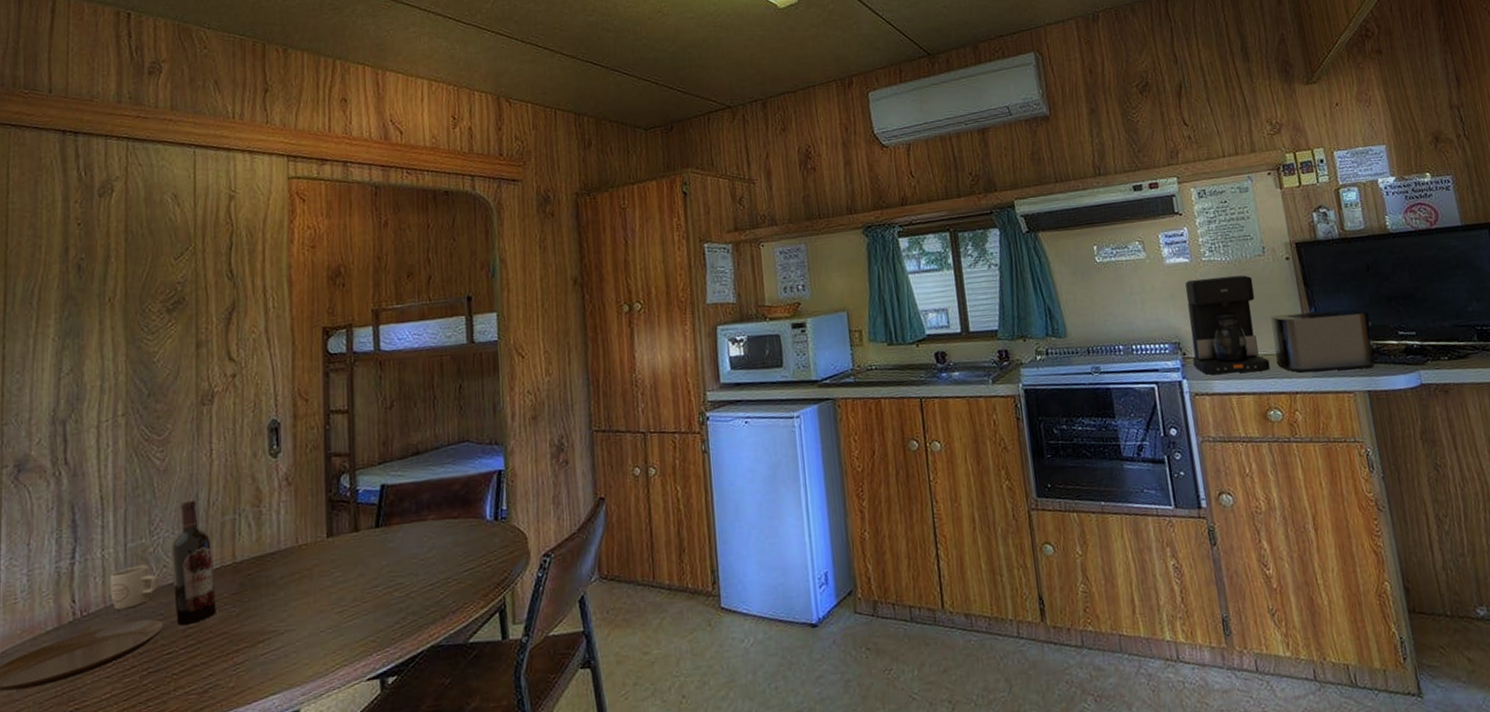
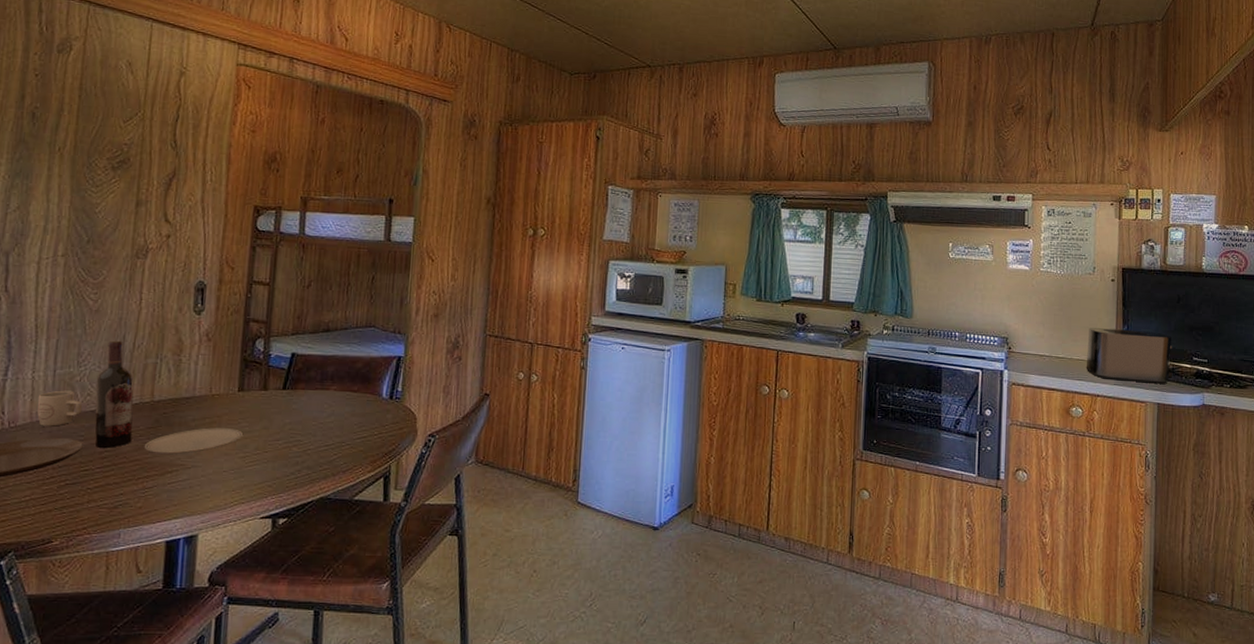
plate: none [230,580,337,623] -> present [144,428,243,454]
coffee maker: present [1185,275,1270,375] -> none [1016,285,1080,373]

